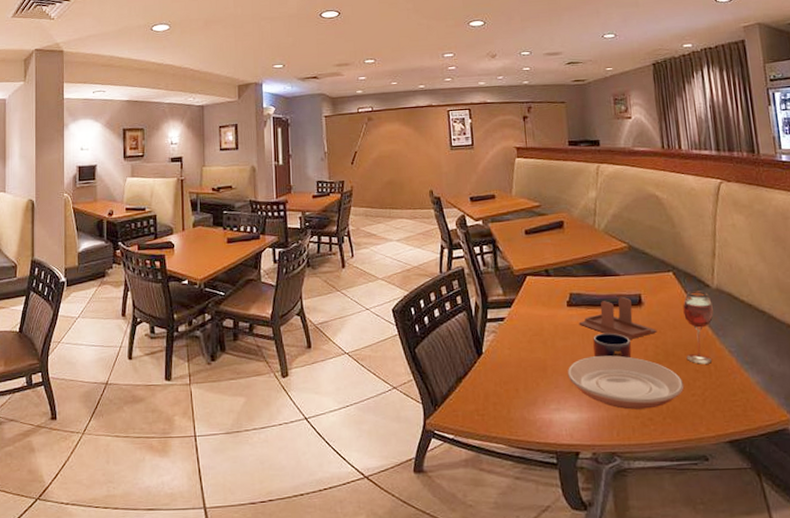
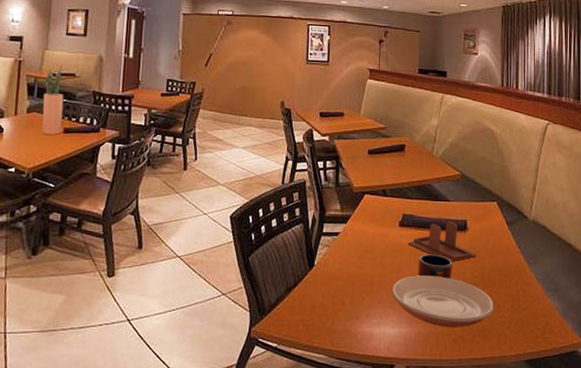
vase: none [205,179,225,247] -> present [42,65,64,136]
wineglass: present [683,290,714,364] -> none [499,221,529,289]

